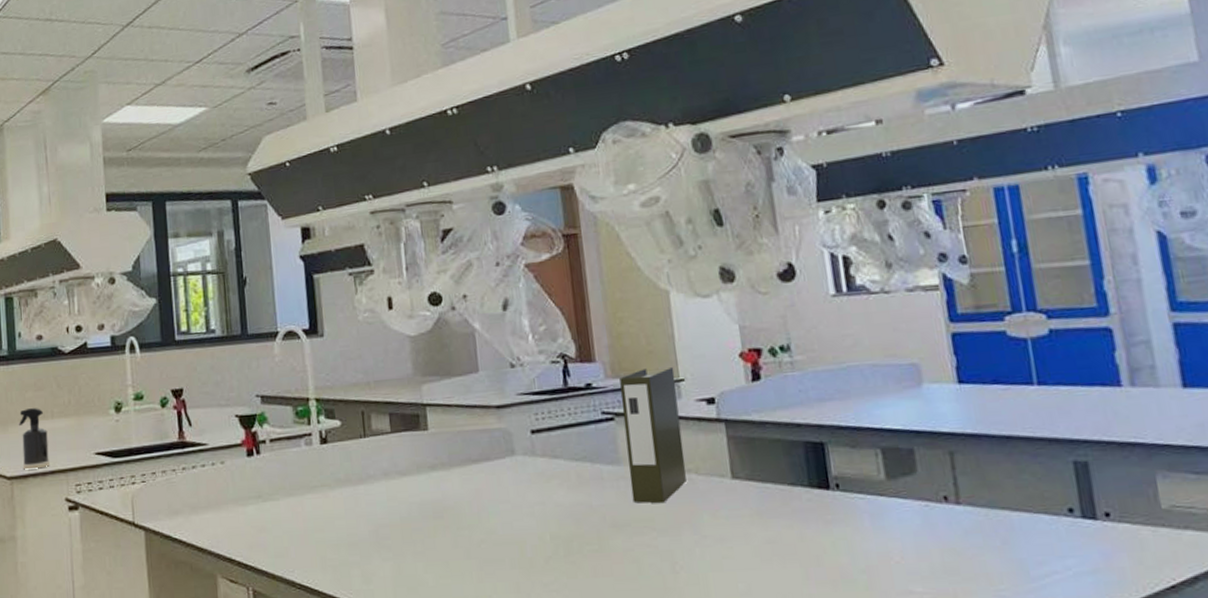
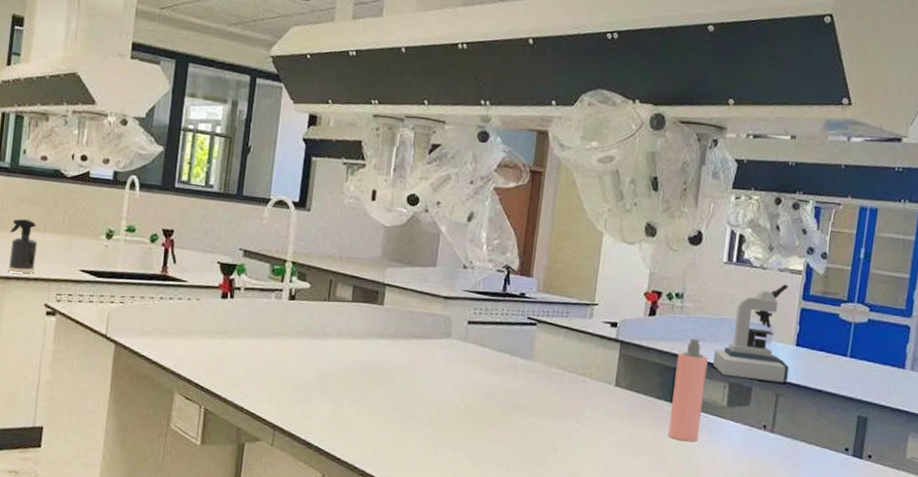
binder: present [620,367,686,504] -> none [536,290,592,396]
spray bottle: none [802,398,860,536] -> present [668,337,708,442]
microscope: none [849,307,960,442] -> present [711,284,789,385]

